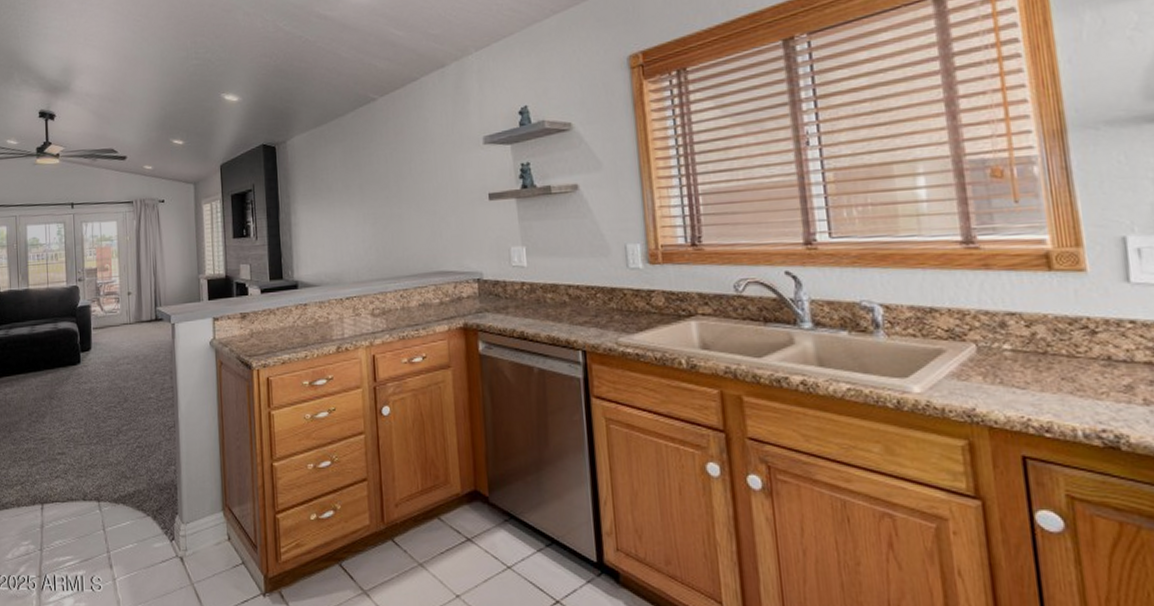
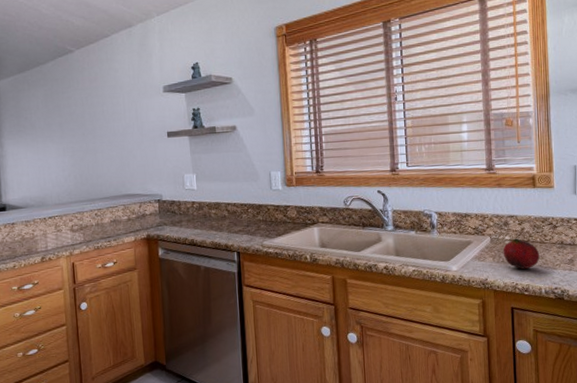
fruit: none [999,348,1069,397] -> present [503,238,540,269]

